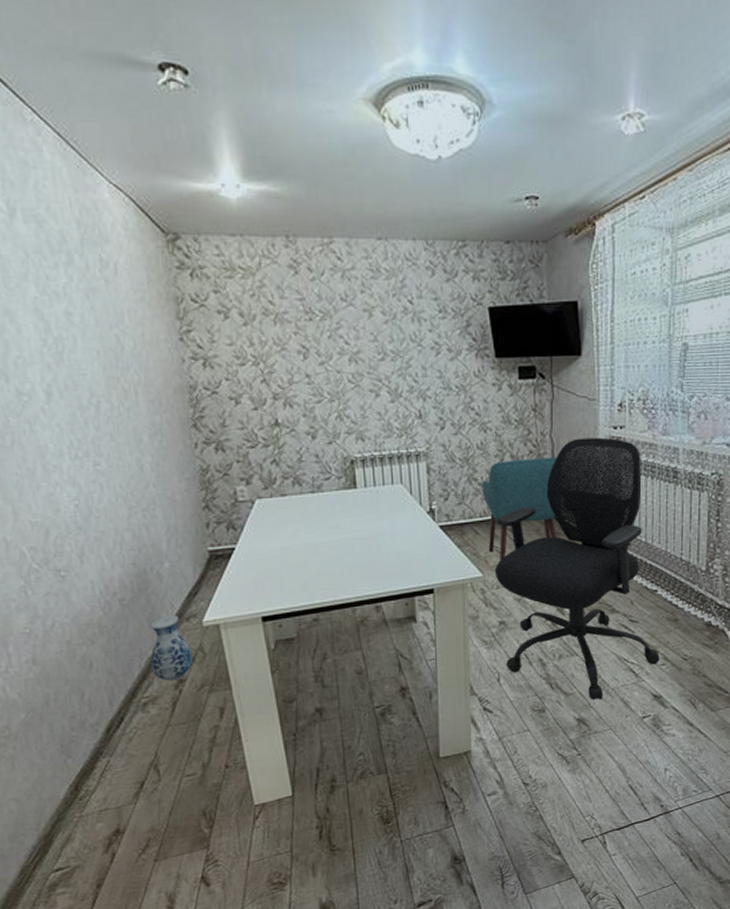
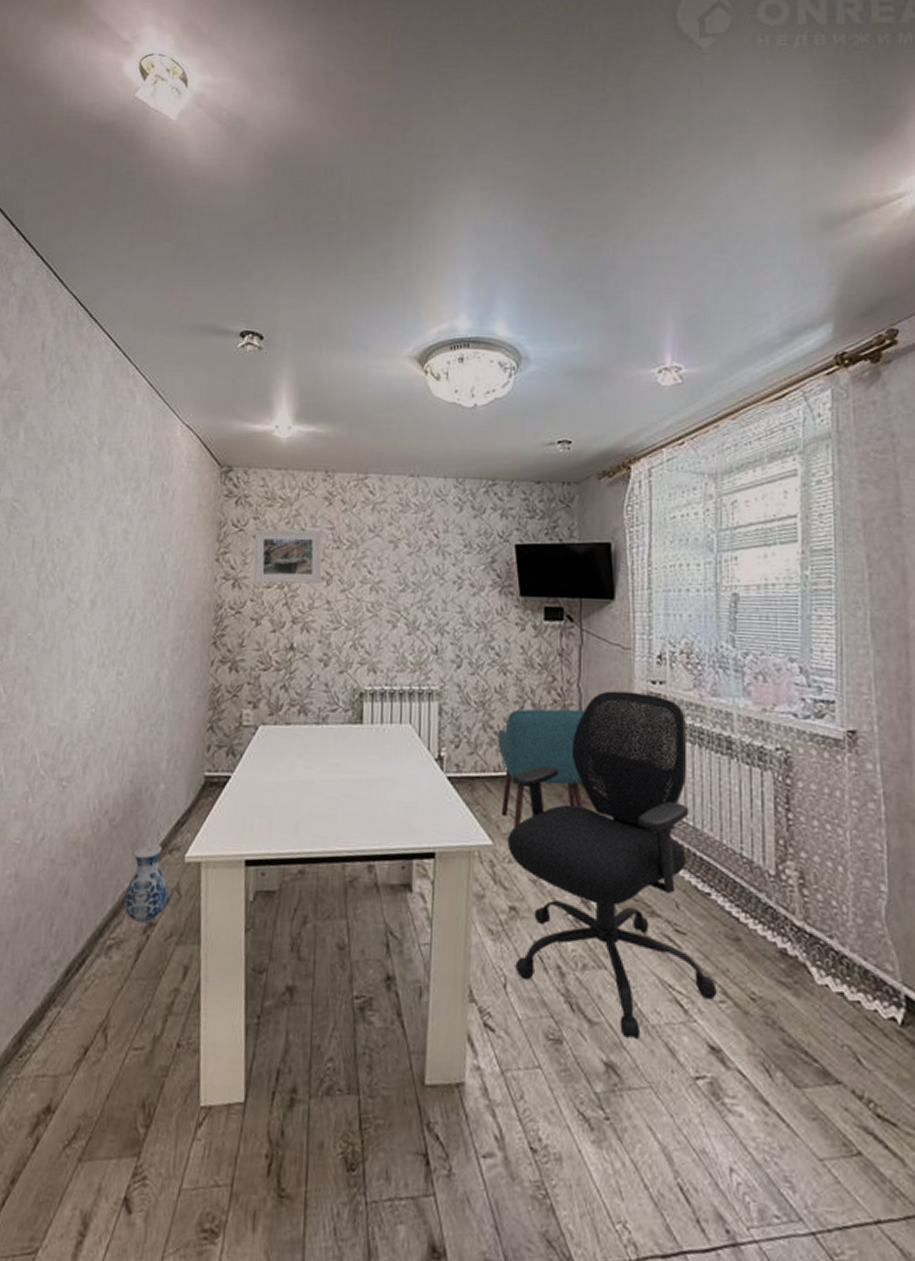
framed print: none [217,303,298,361] -> present [253,529,323,584]

